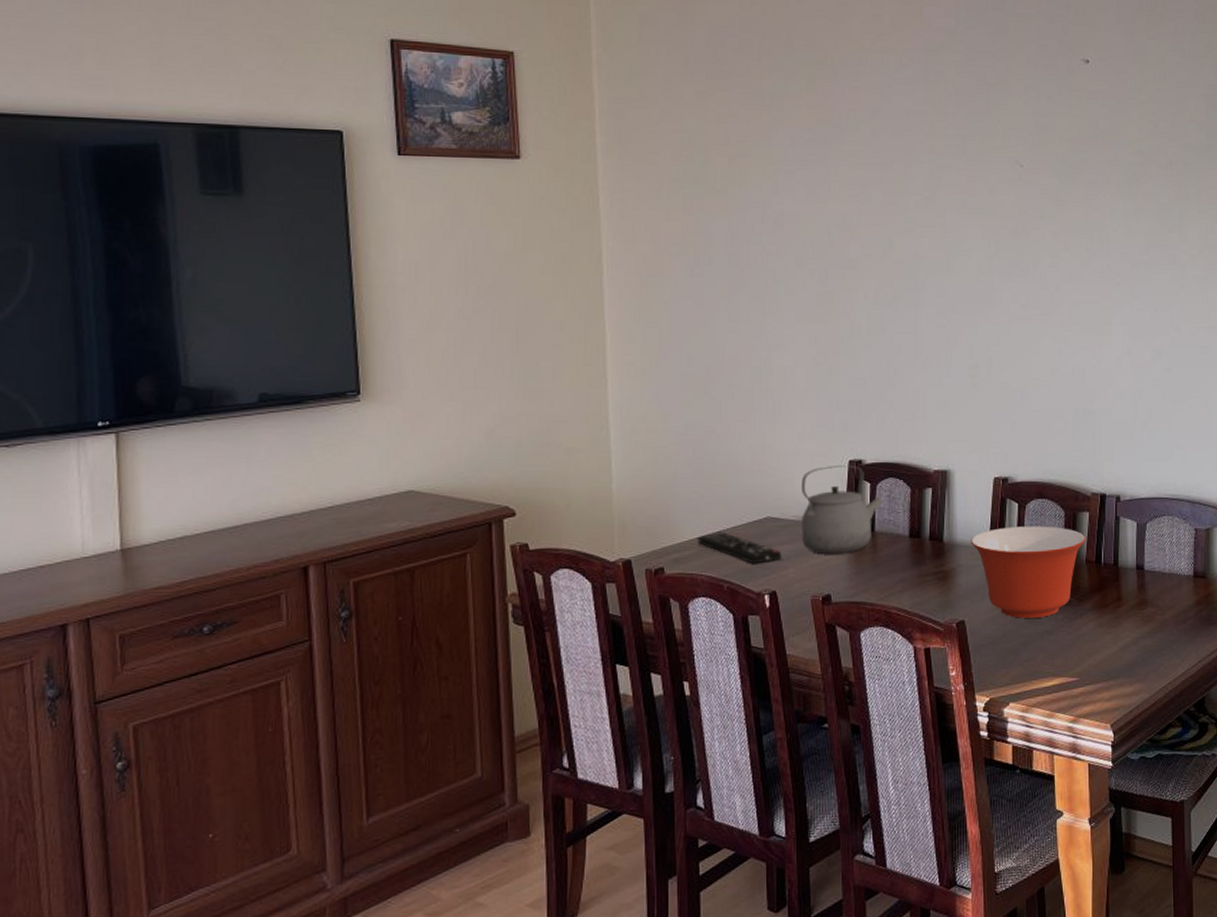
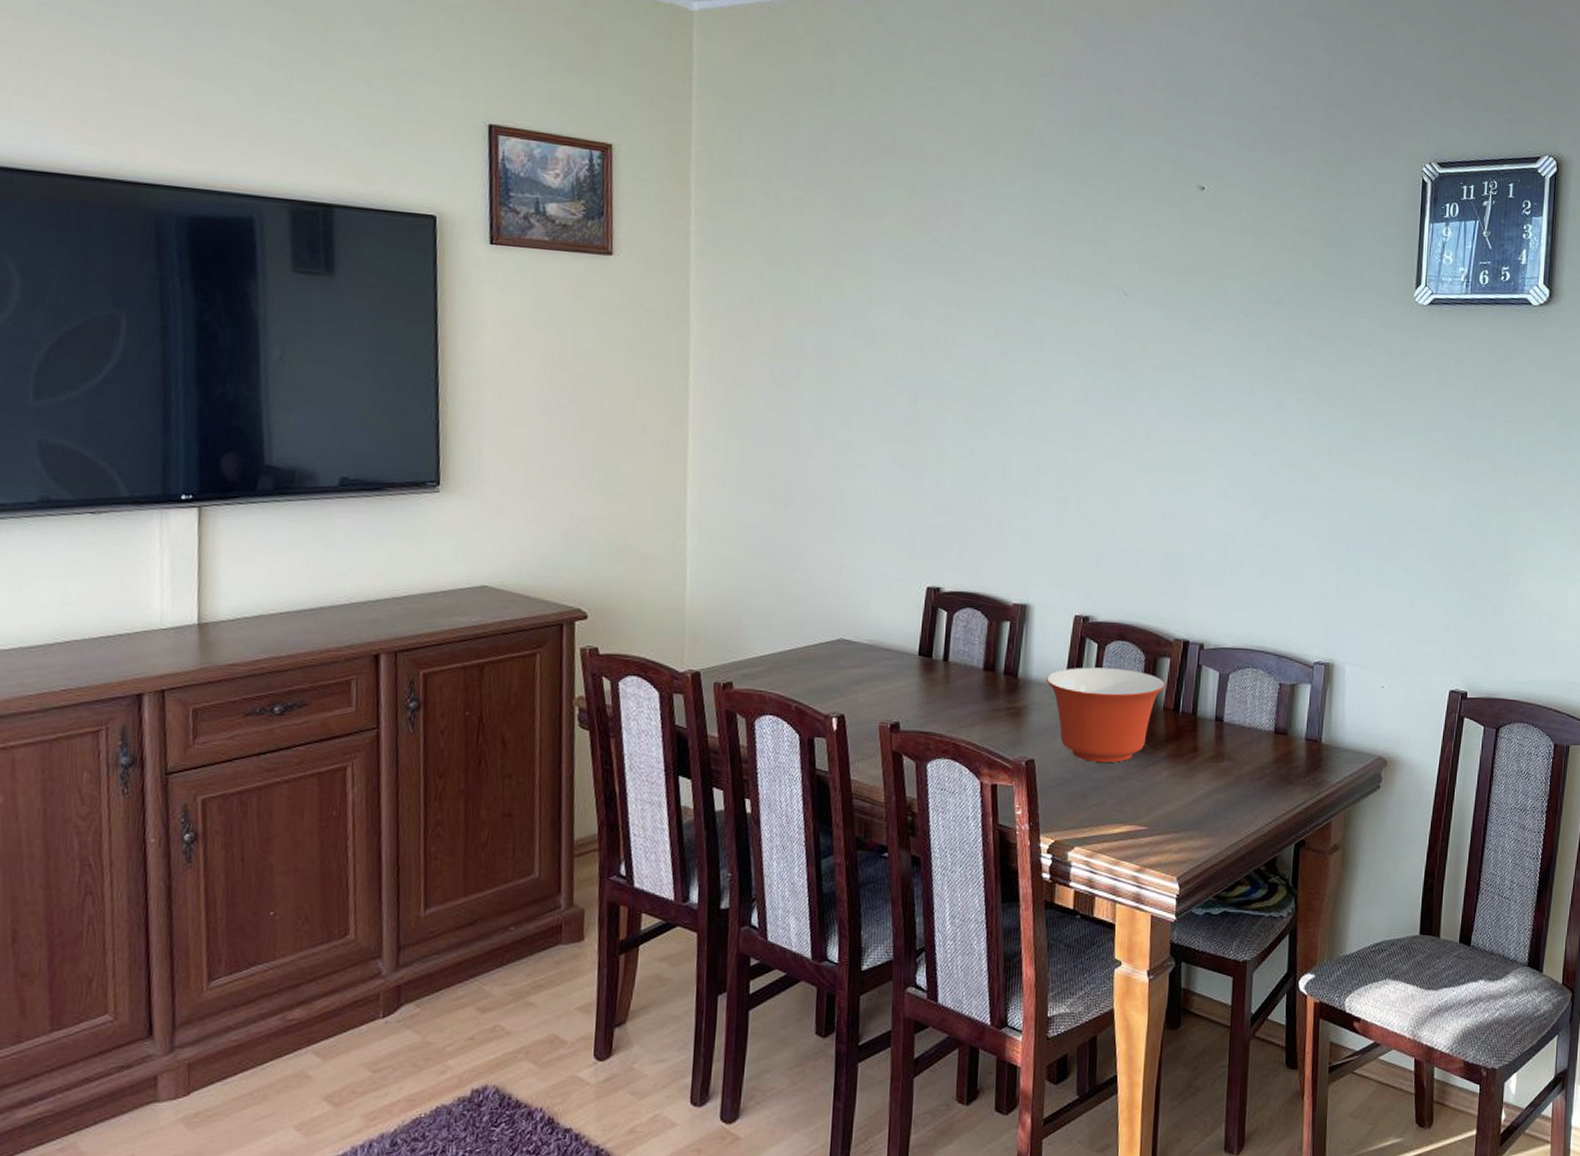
remote control: present [698,532,782,564] -> none [768,651,853,686]
tea kettle: present [801,464,883,555] -> none [874,591,959,683]

